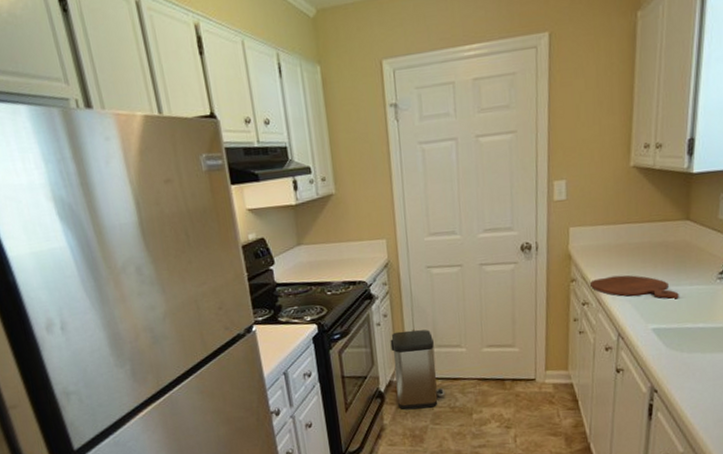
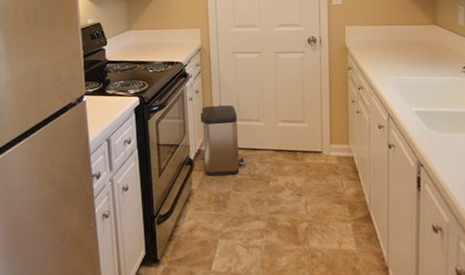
cutting board: present [590,275,679,300] -> none [364,66,434,87]

